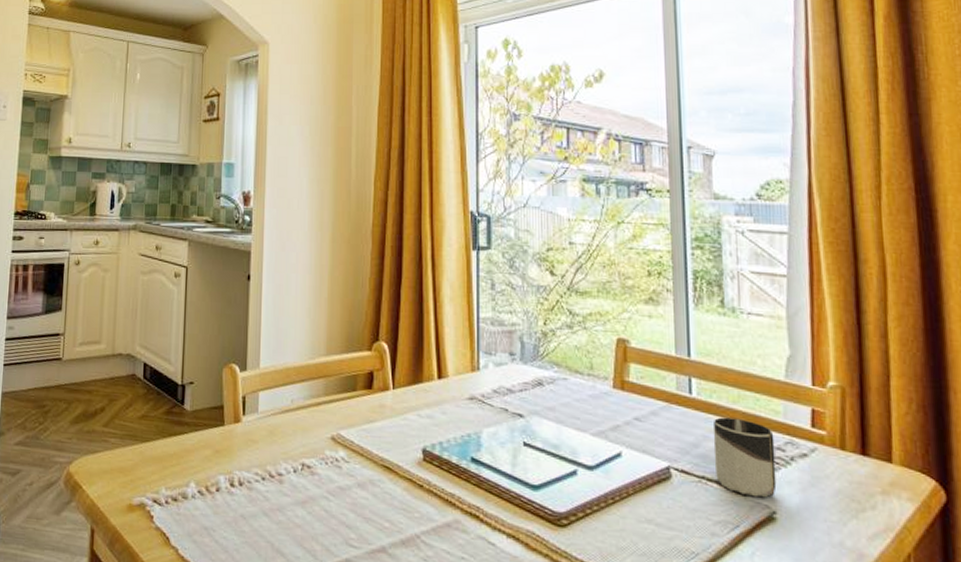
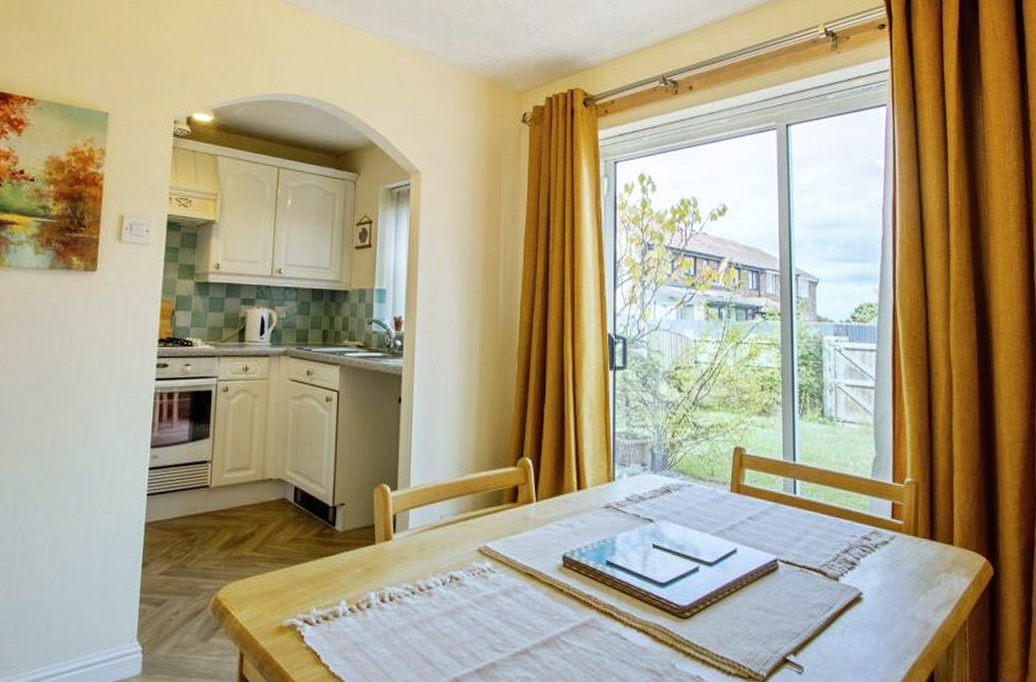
cup: present [713,417,777,498] -> none [813,513,863,582]

